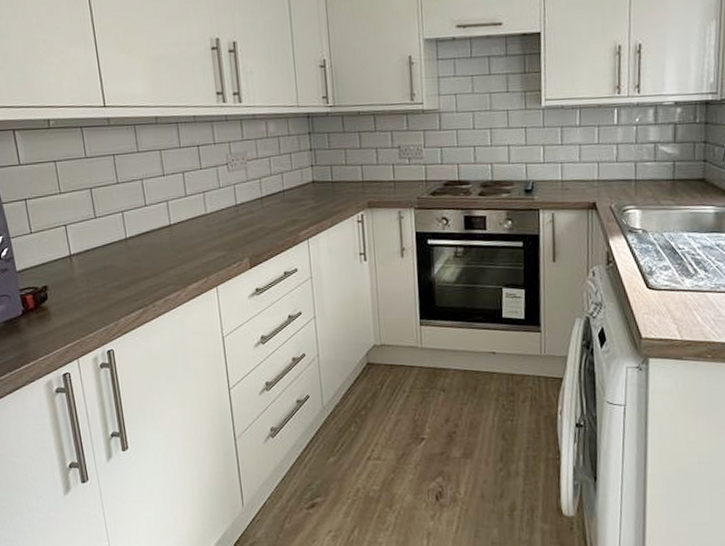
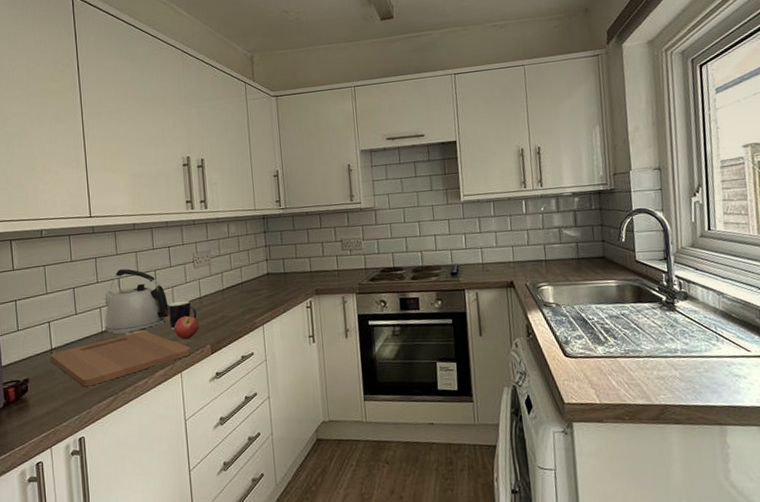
cutting board: none [70,239,227,297] -> present [50,330,191,387]
kettle: none [124,169,201,243] -> present [102,269,169,335]
mug: none [198,207,233,240] -> present [167,300,197,330]
fruit: none [207,225,236,251] -> present [173,315,200,340]

